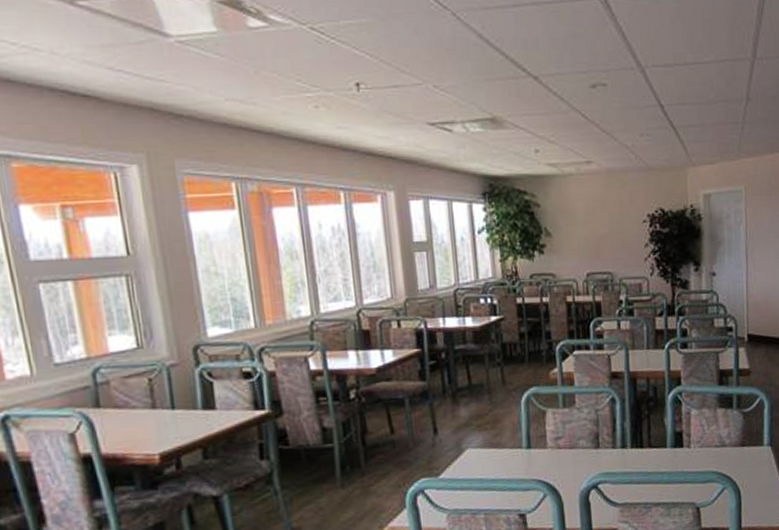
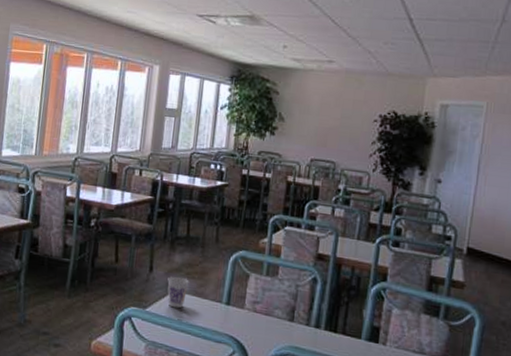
cup: none [457,431,482,468] -> present [167,276,189,309]

